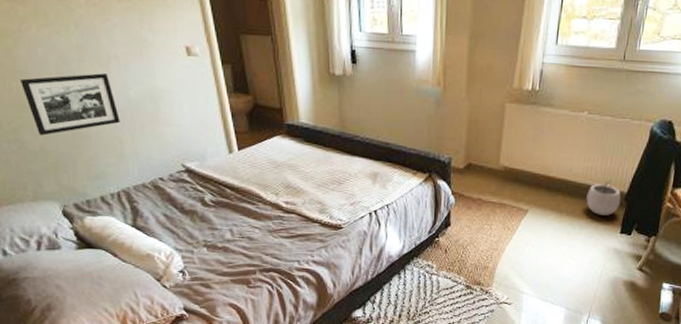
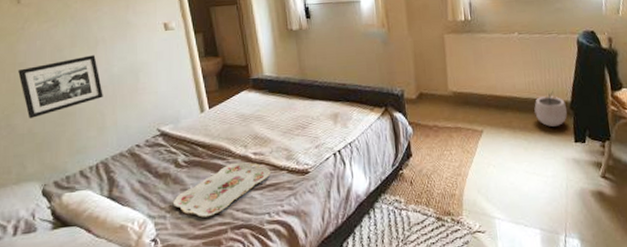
serving tray: none [201,208,303,257] -> present [174,161,271,217]

